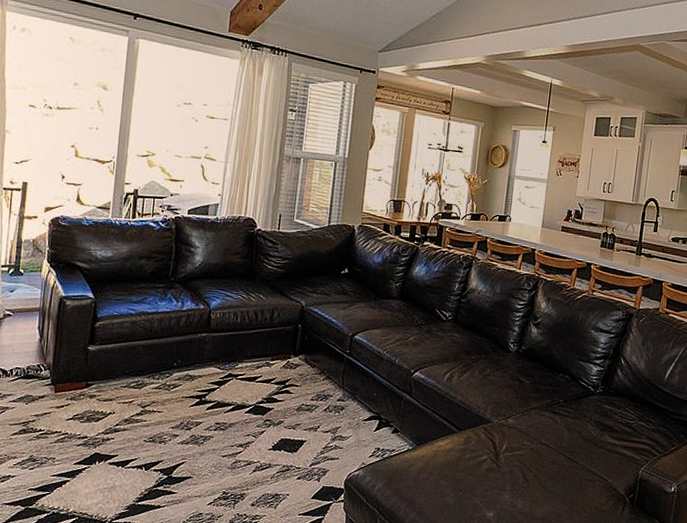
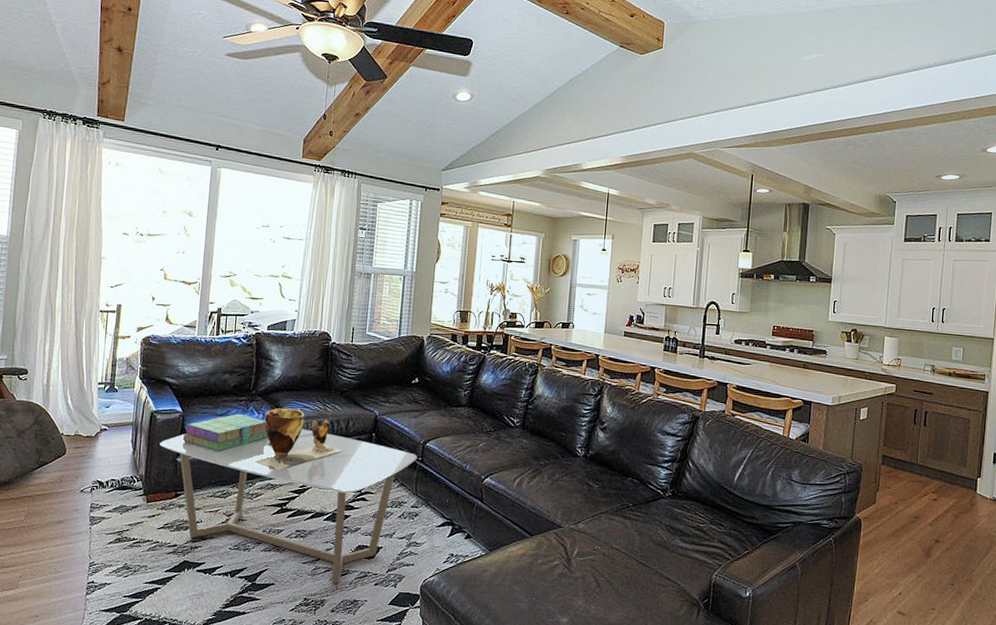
coffee table: none [69,318,345,477] -> present [160,429,417,584]
stack of books: none [94,301,188,341] -> present [182,413,268,452]
clay pot: none [171,296,266,362] -> present [253,408,343,471]

